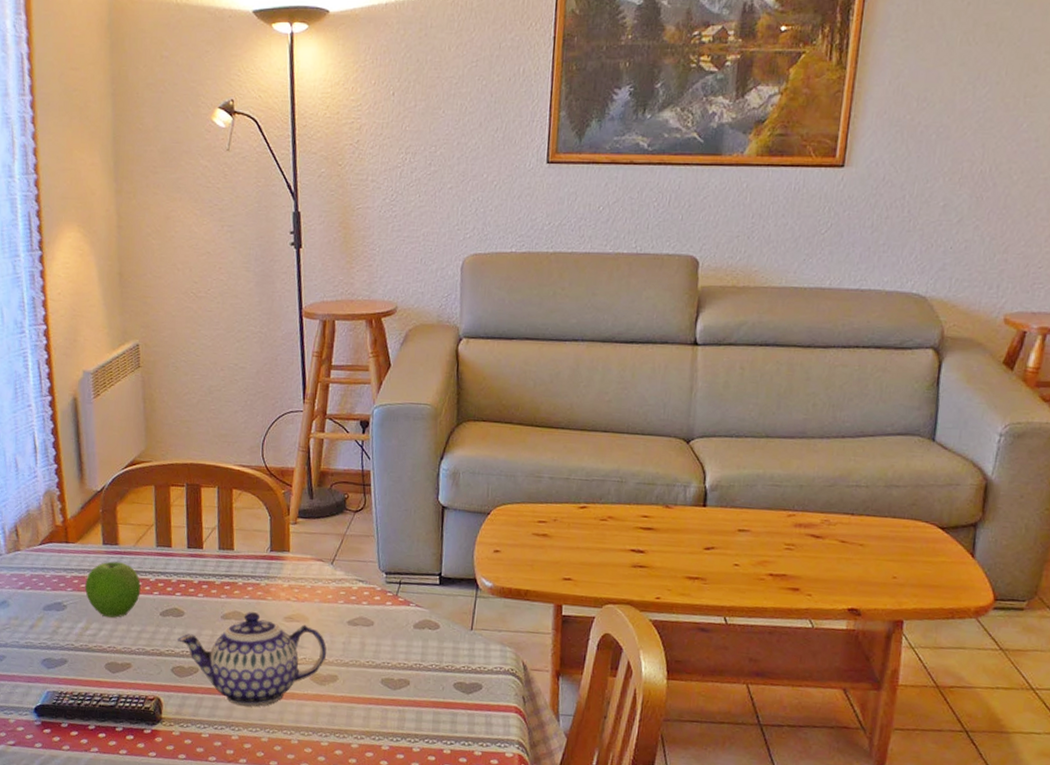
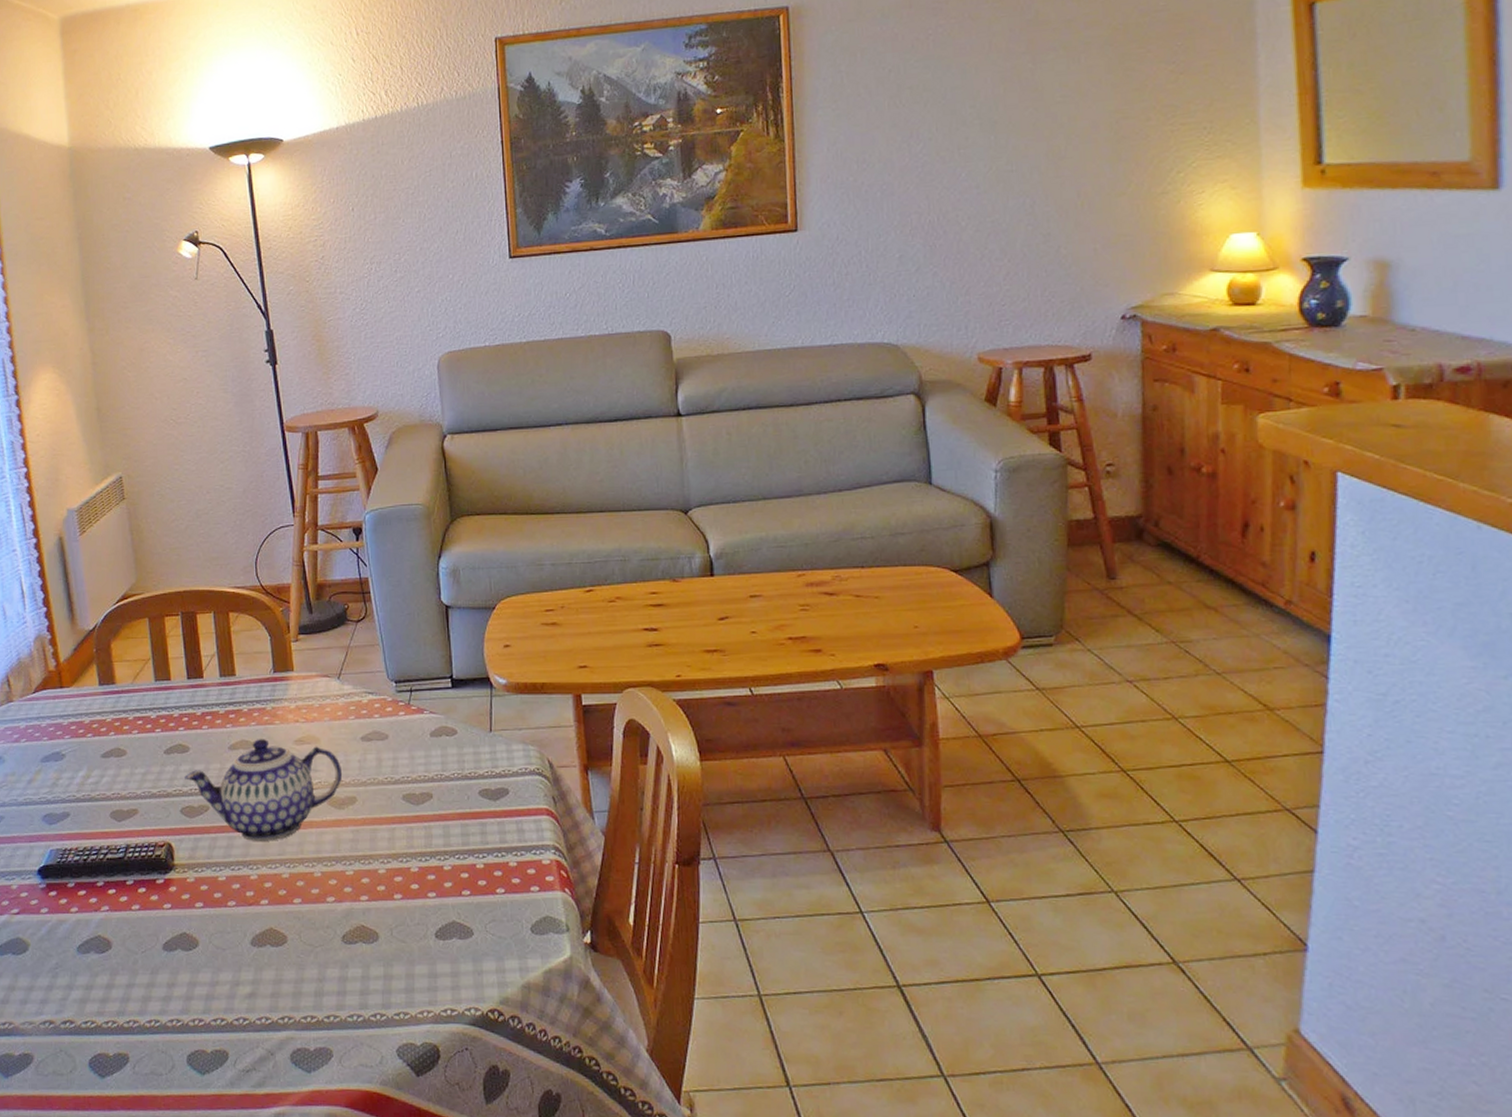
fruit: present [85,561,141,618] -> none [84,702,142,762]

